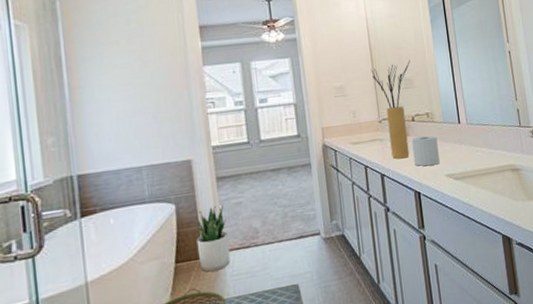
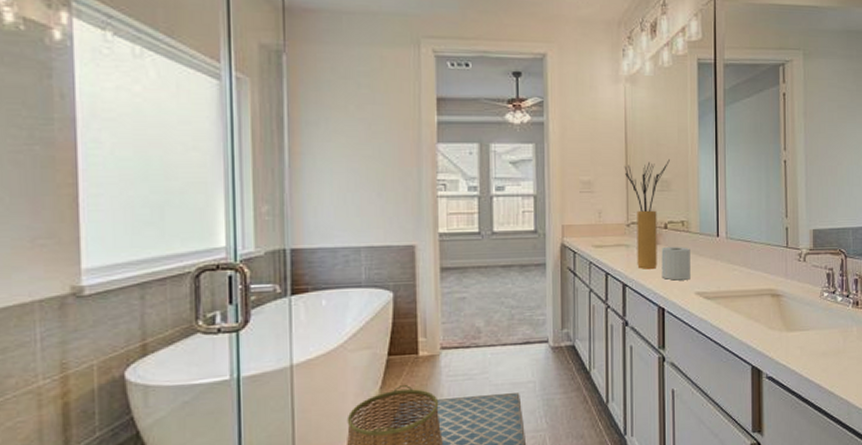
planter: present [195,203,231,273] -> none [413,297,449,369]

